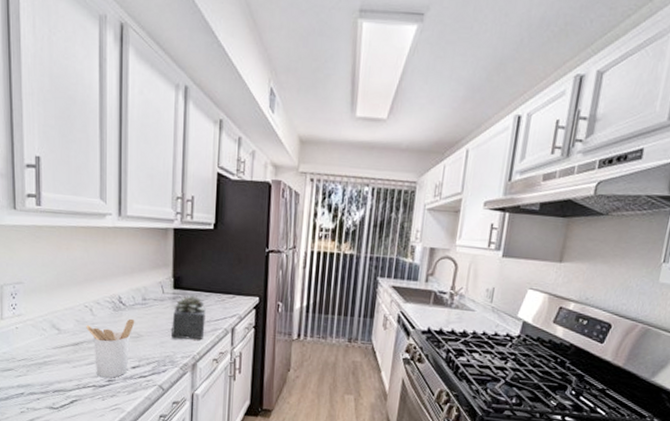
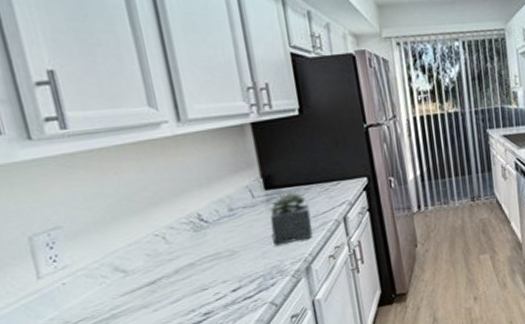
utensil holder: present [86,318,135,379] -> none [161,235,228,314]

